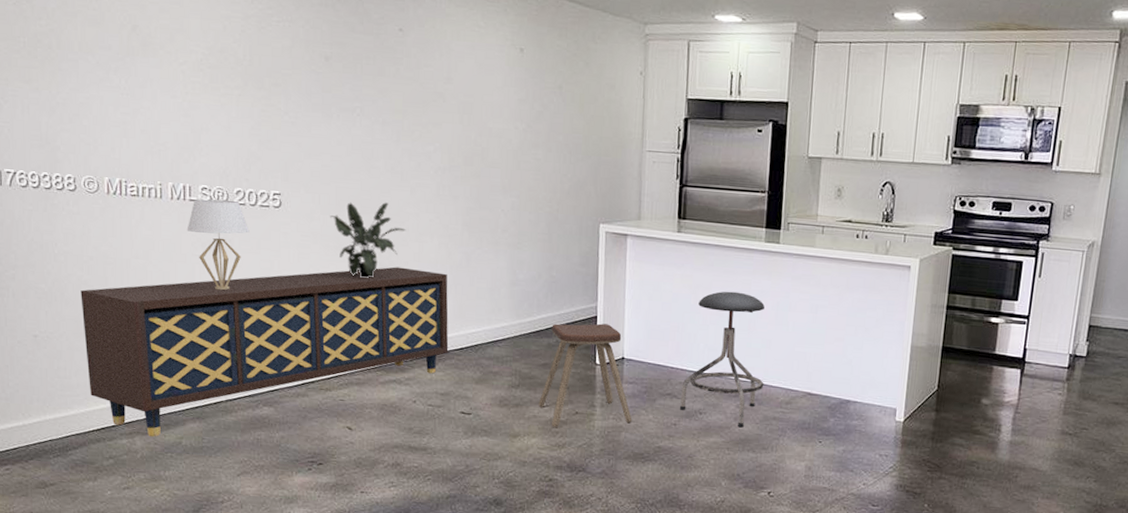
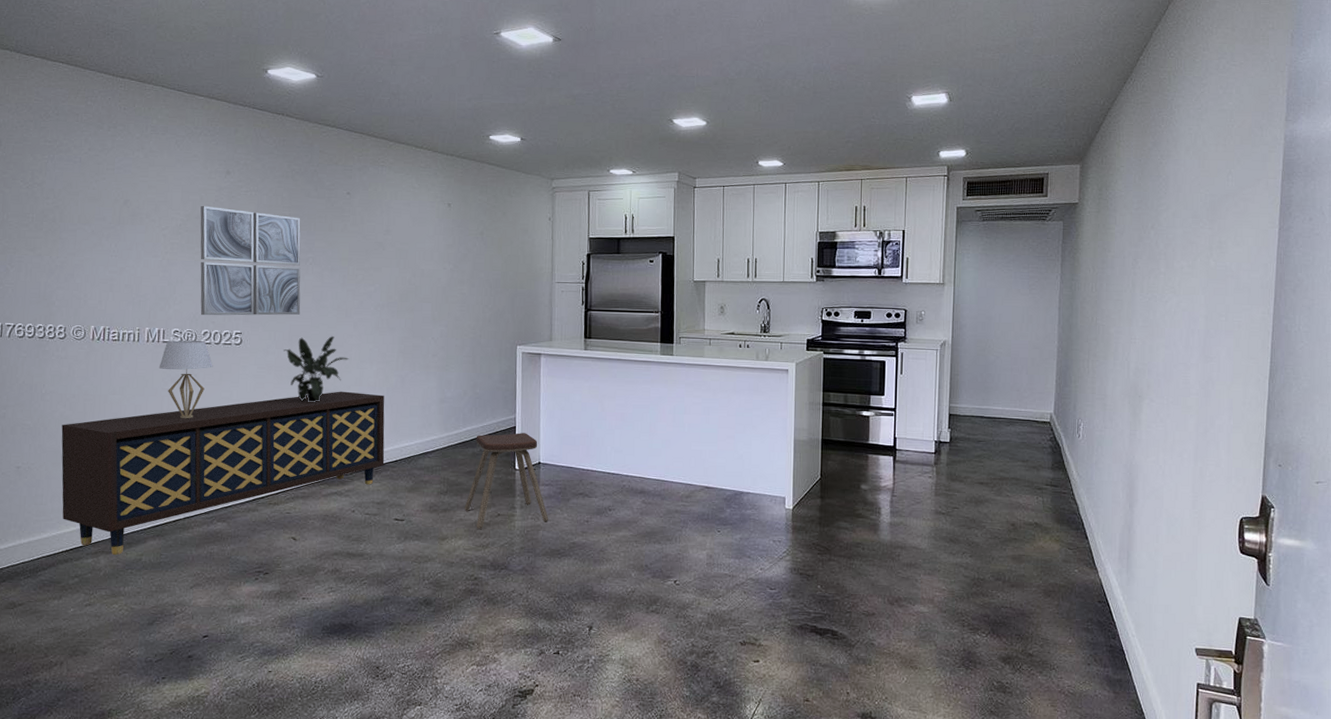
wall art: none [224,36,348,176] -> present [200,205,301,316]
stool: present [680,291,765,428] -> none [592,399,666,522]

